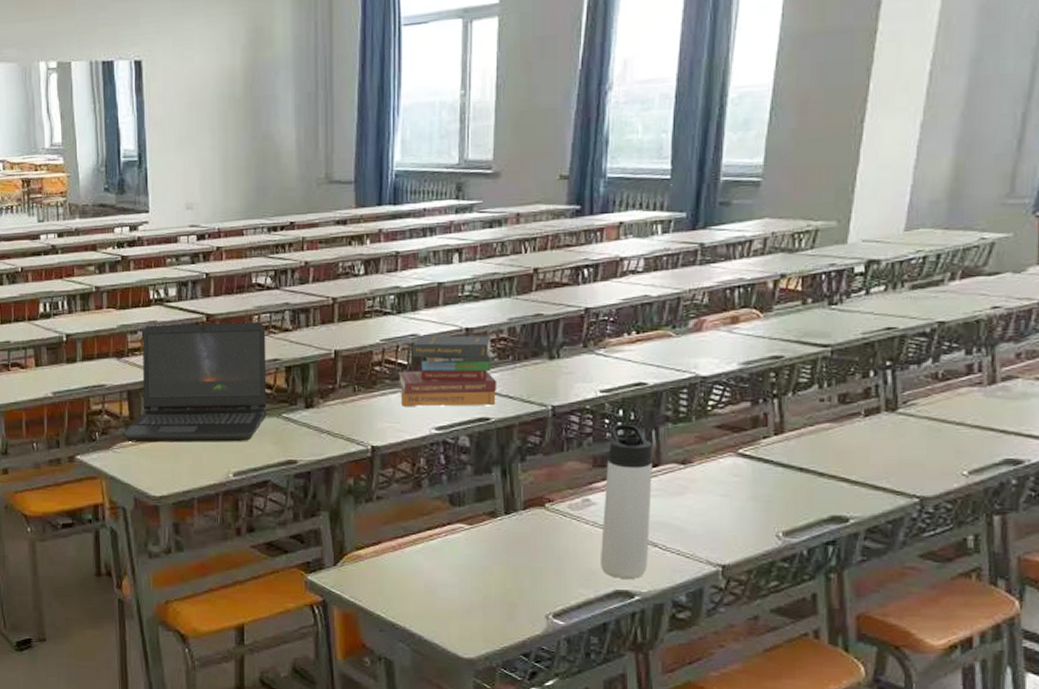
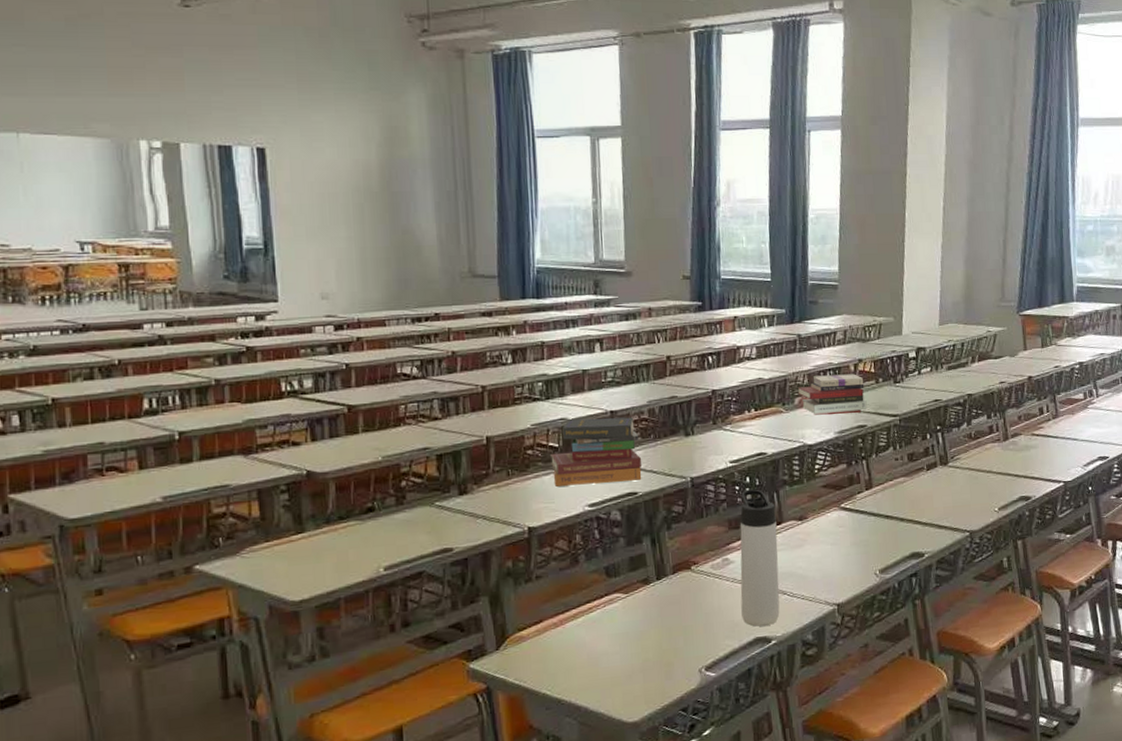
laptop computer: present [123,321,267,443] -> none [253,411,419,546]
books: none [693,292,787,342] -> present [798,374,867,415]

